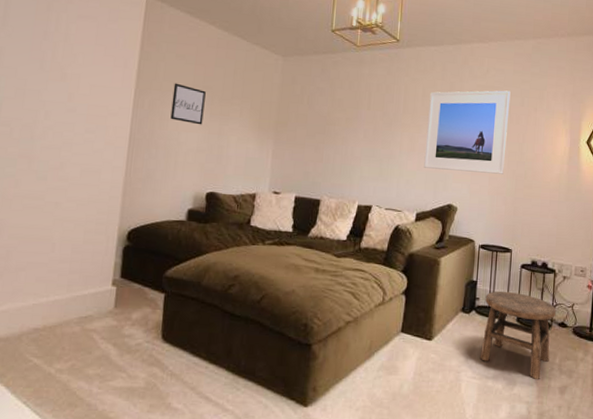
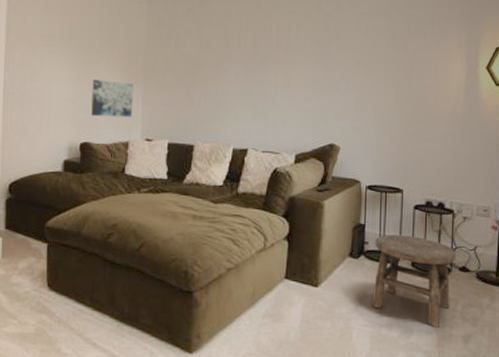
wall art: present [170,83,206,125] -> none [41,35,73,76]
wall art: none [220,130,265,170] -> present [91,79,134,118]
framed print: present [424,90,511,174] -> none [301,16,395,109]

